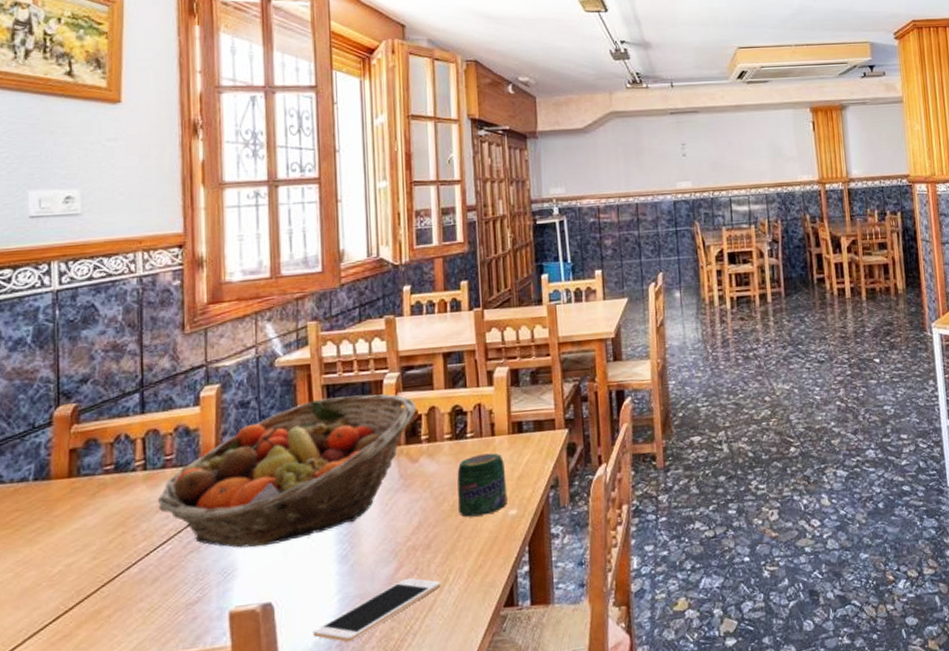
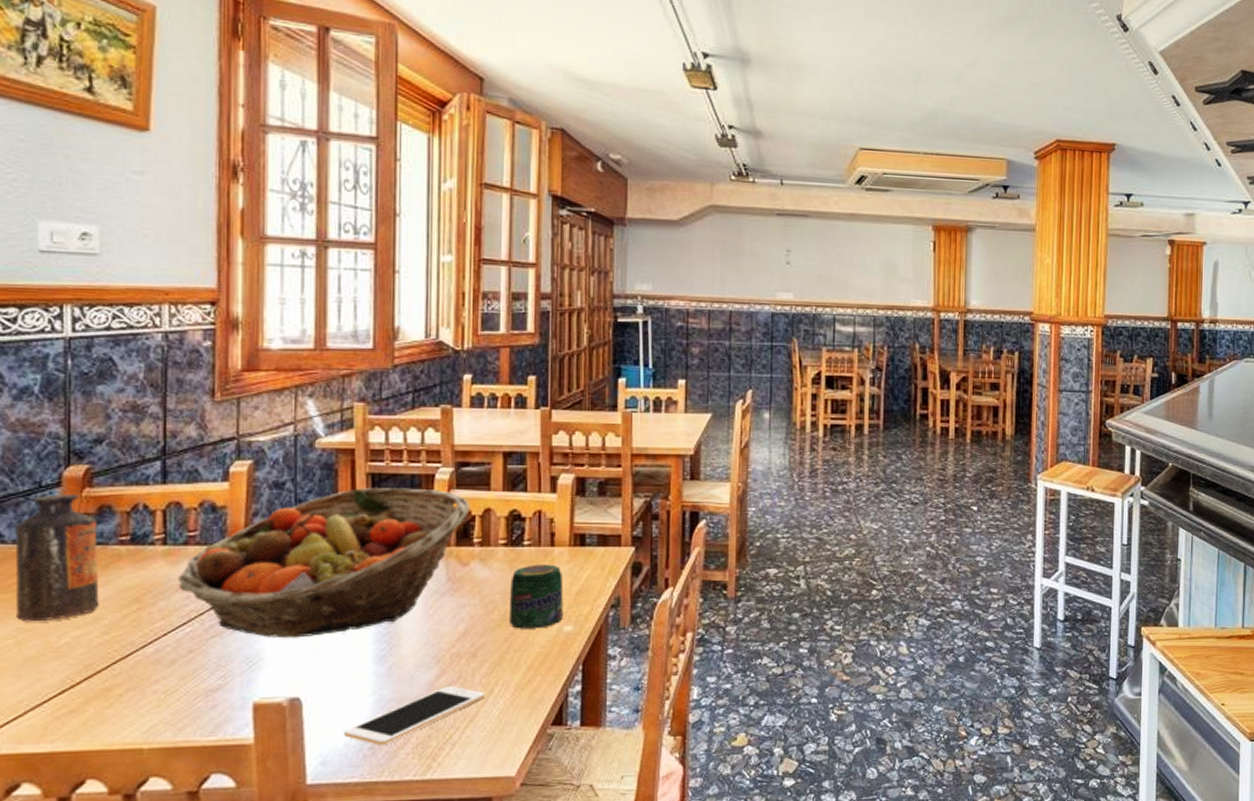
bottle: none [12,431,88,556] -> present [15,494,100,623]

